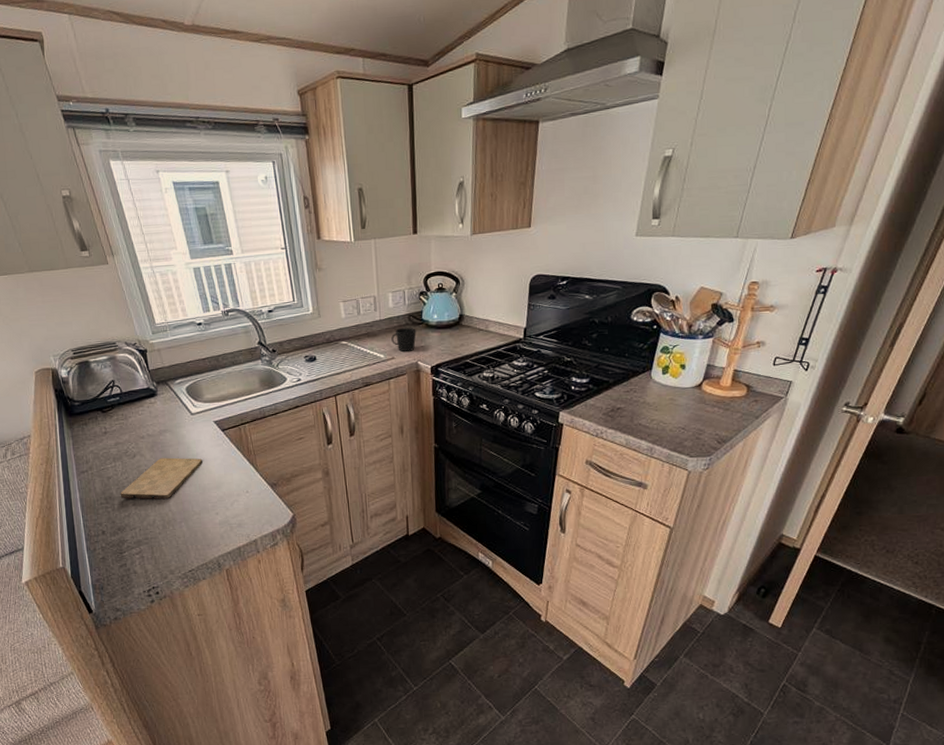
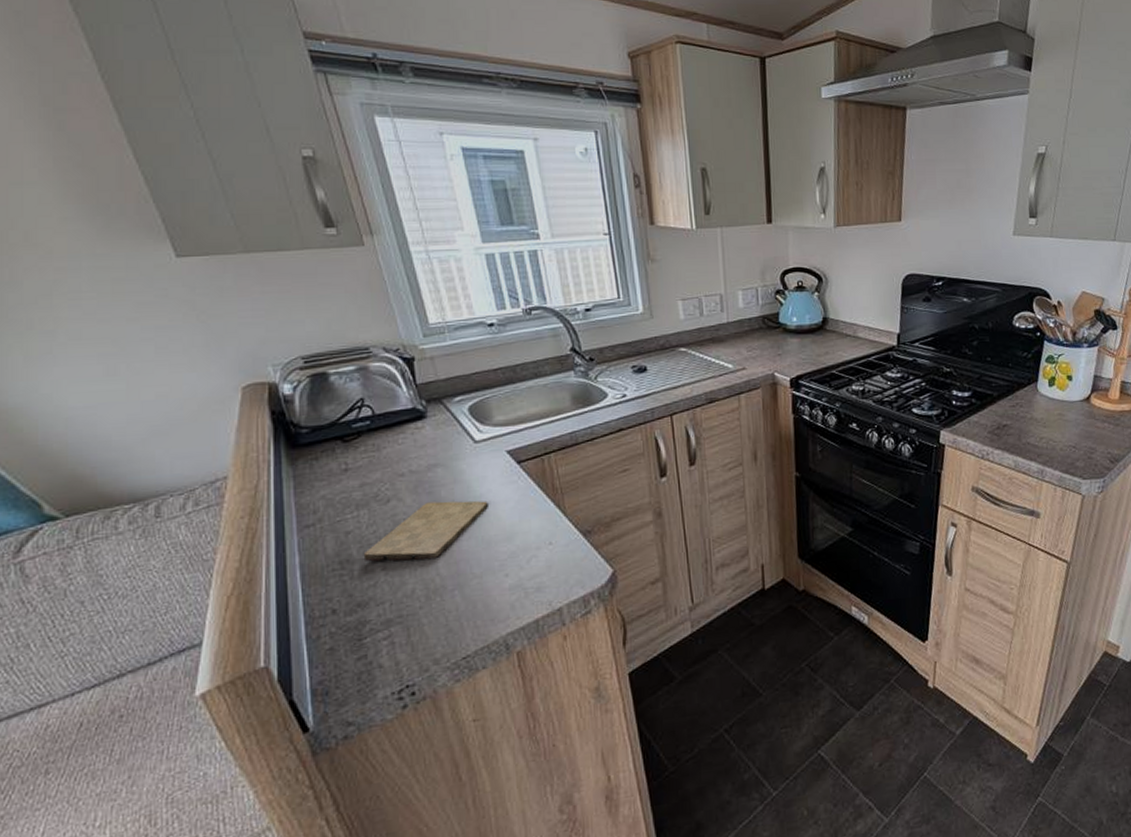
cup: present [391,327,416,352] -> none [742,331,772,362]

